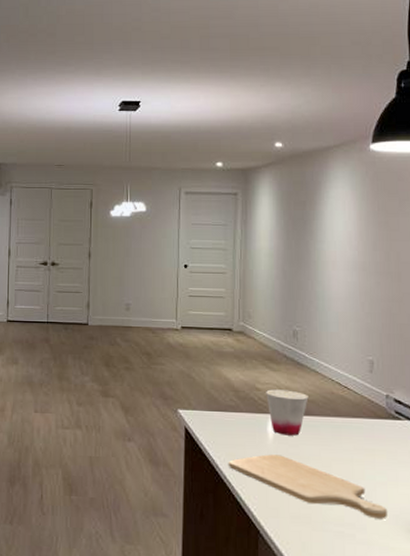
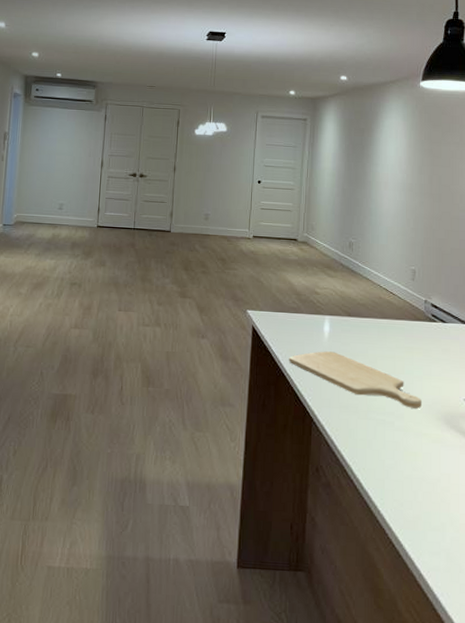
cup: present [266,389,309,436] -> none [324,293,360,335]

